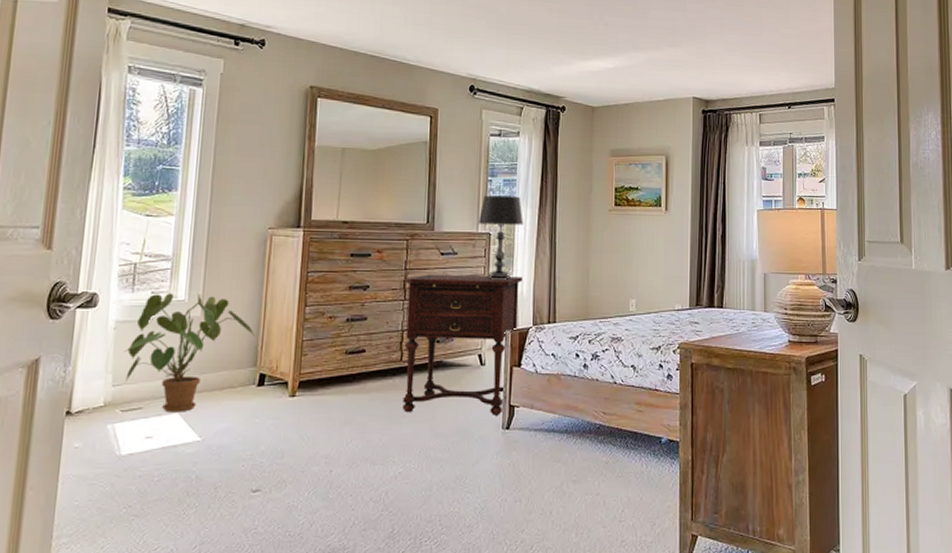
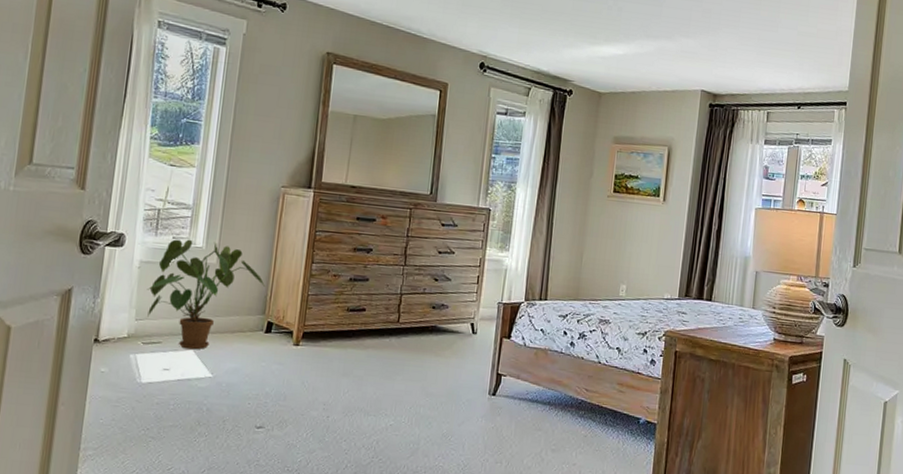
side table: present [402,274,522,415] -> none [397,243,518,382]
table lamp: present [478,195,523,279] -> none [479,172,523,255]

